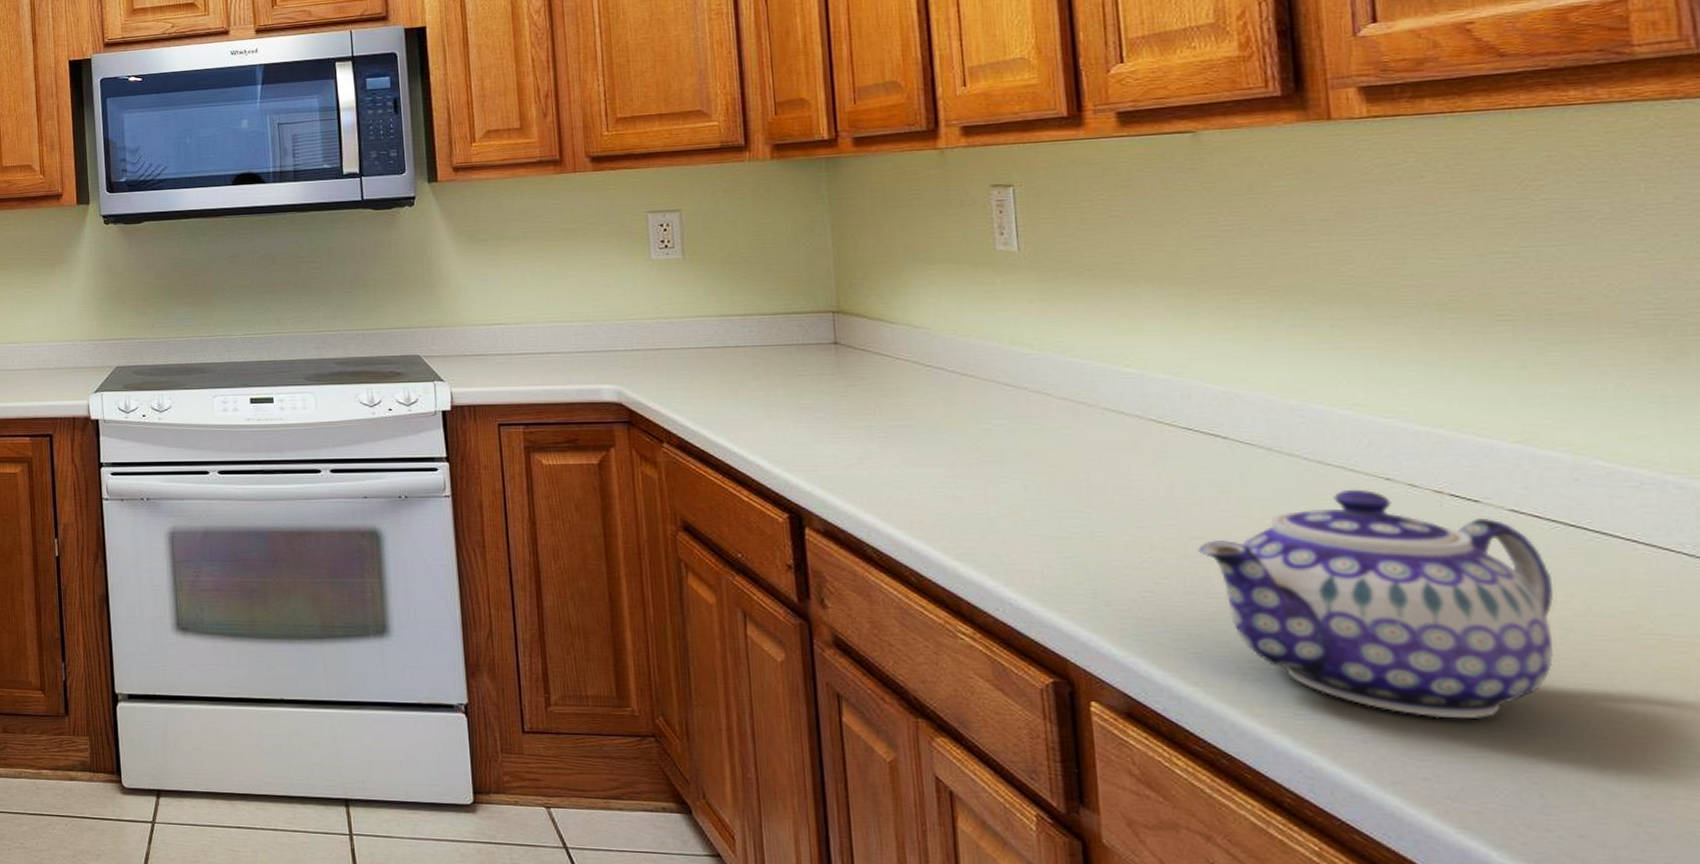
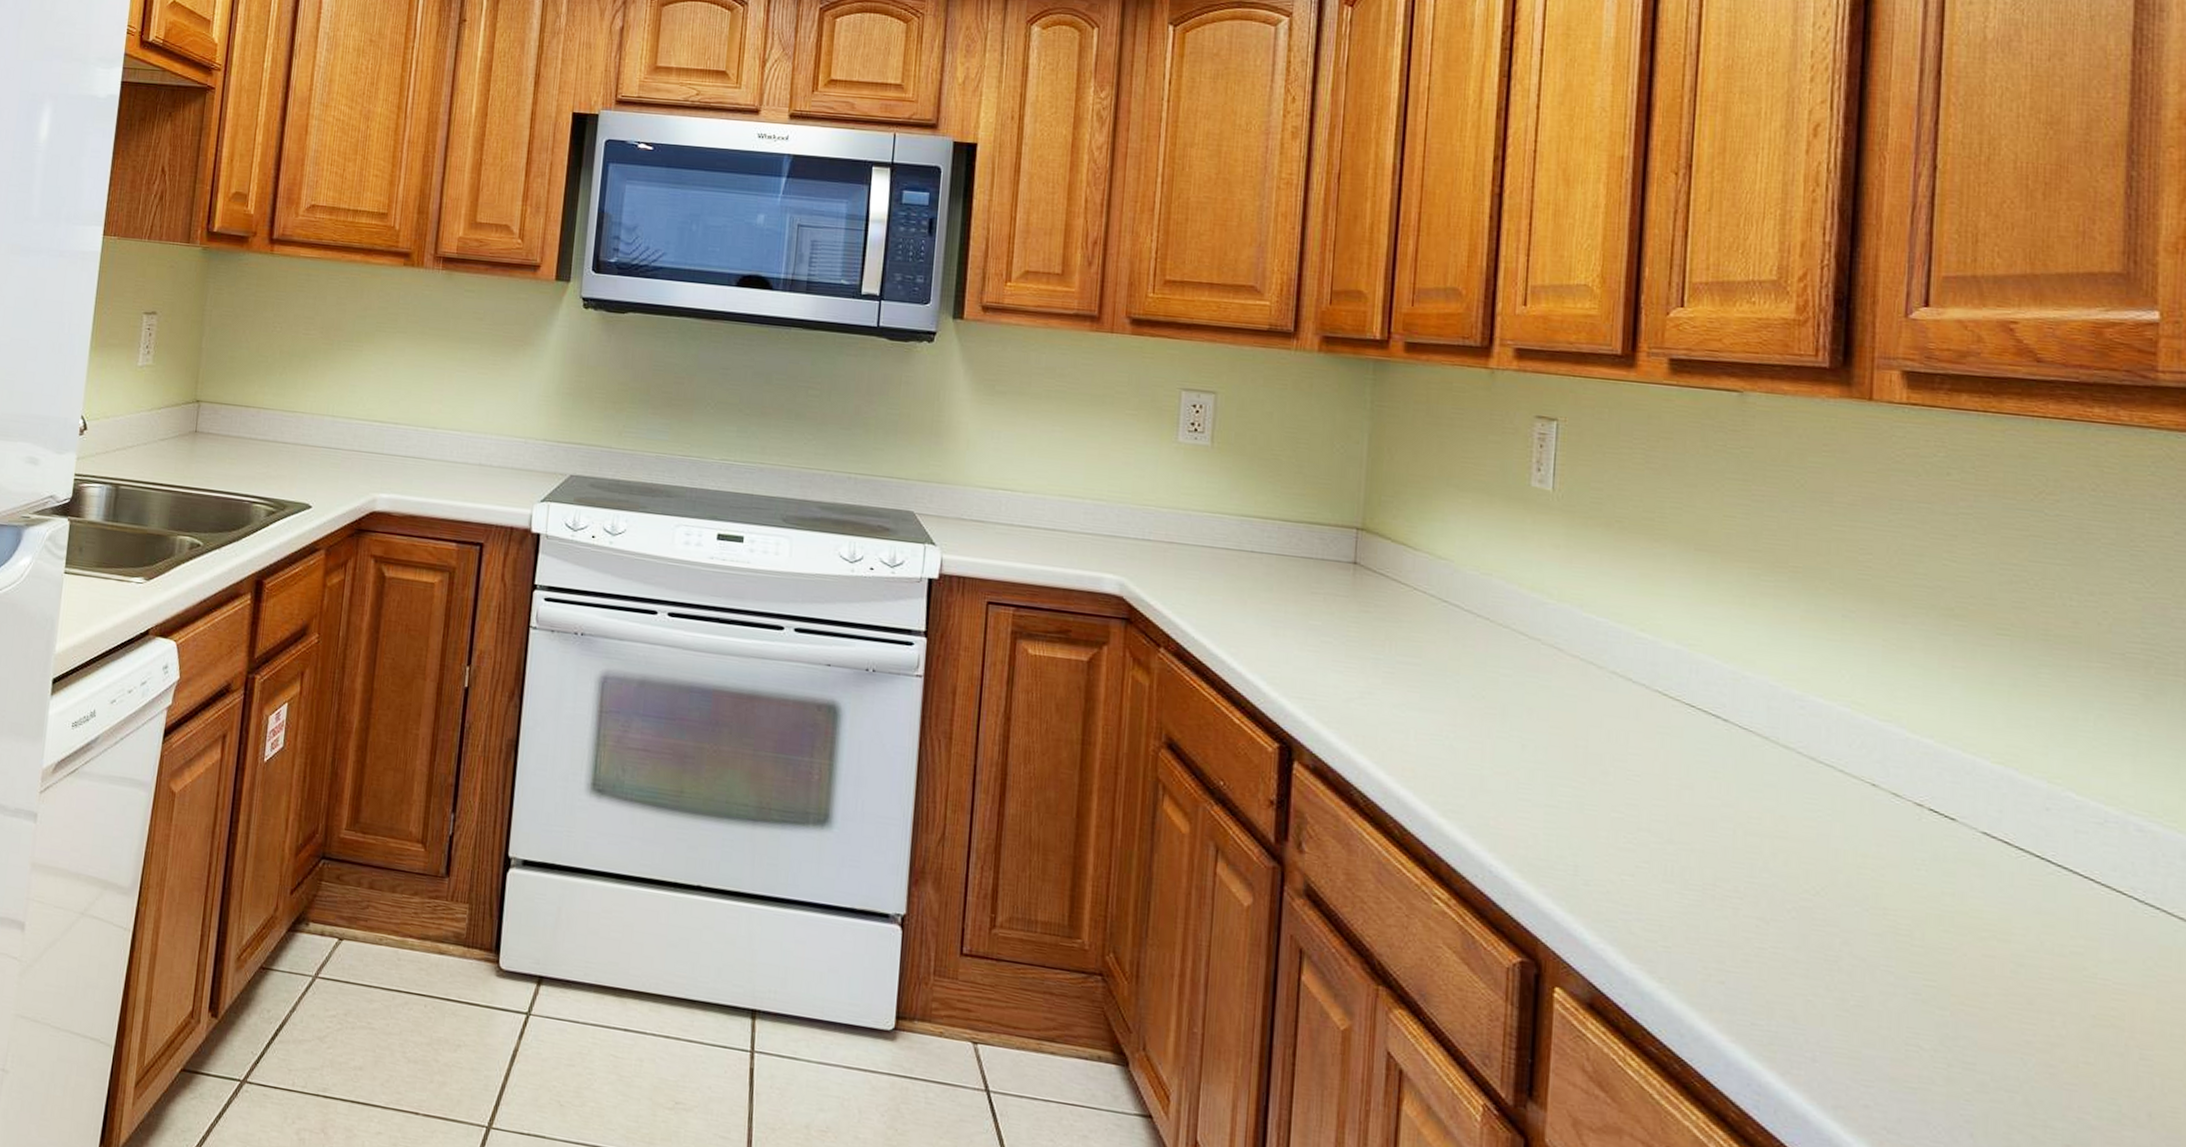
teapot: present [1198,489,1554,719] -> none [1683,791,2012,1048]

